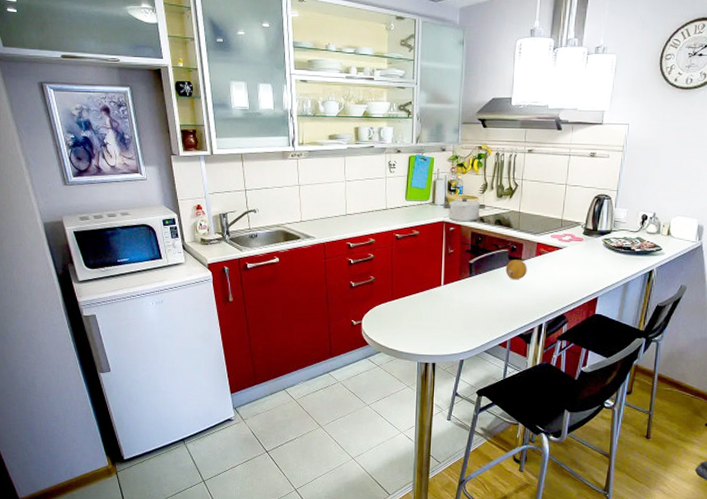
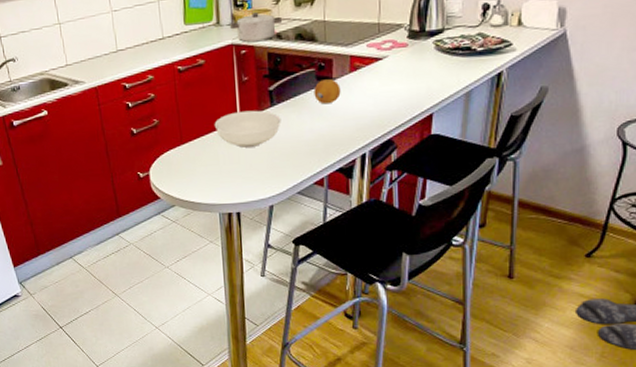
bowl: none [421,277,477,309] -> present [214,110,281,148]

